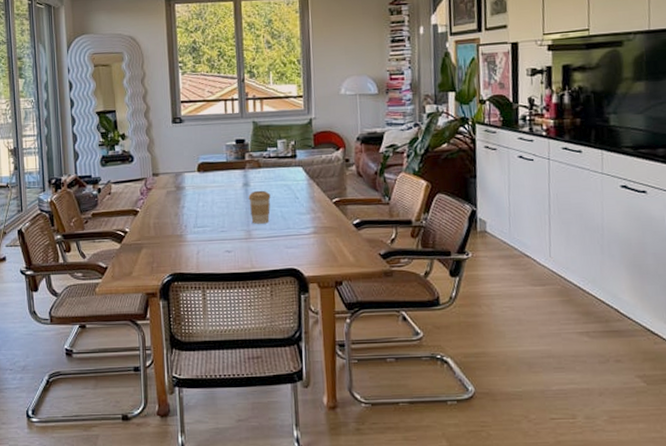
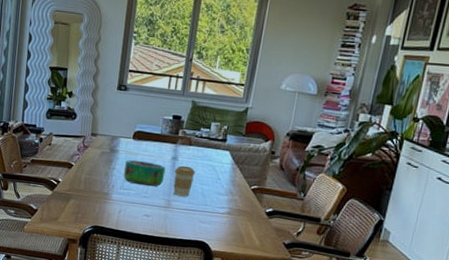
decorative bowl: none [194,193,239,220] -> present [123,159,166,187]

